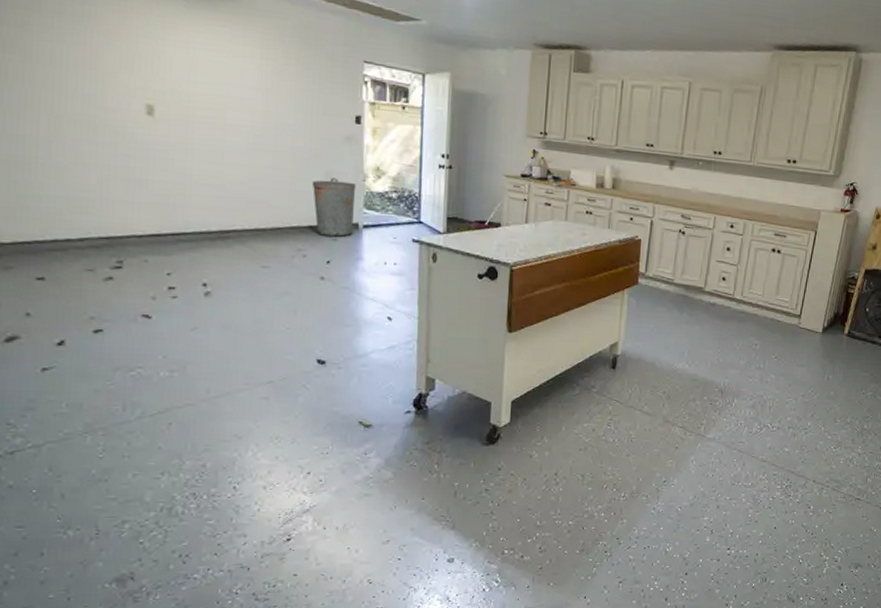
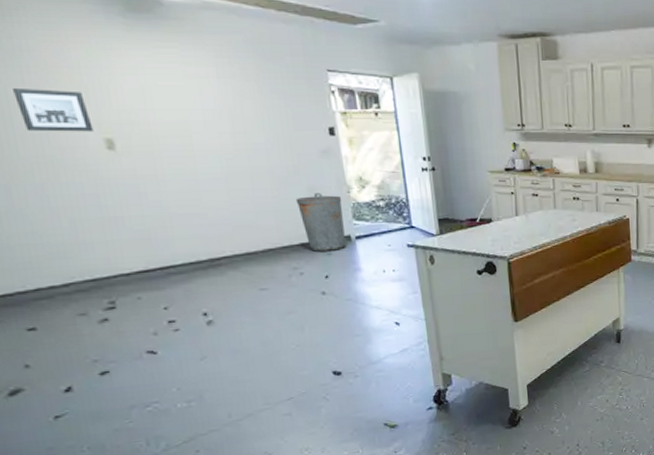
wall art: none [74,50,138,97] -> present [13,89,94,132]

